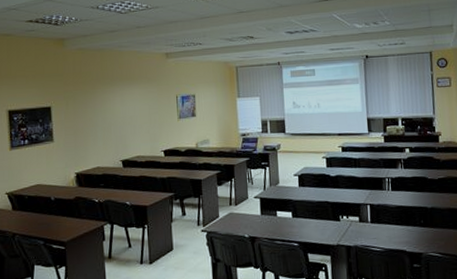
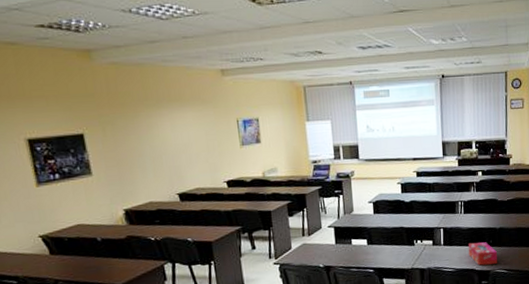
tissue box: none [397,221,430,247] -> present [468,242,497,266]

